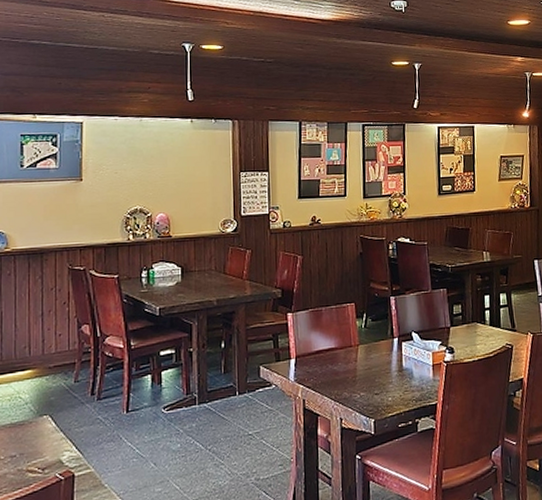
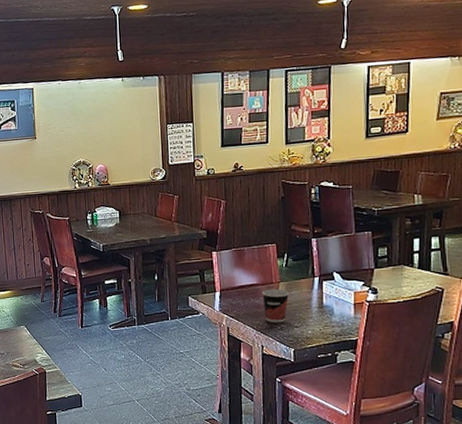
cup: none [340,352,369,392] -> present [262,289,290,323]

